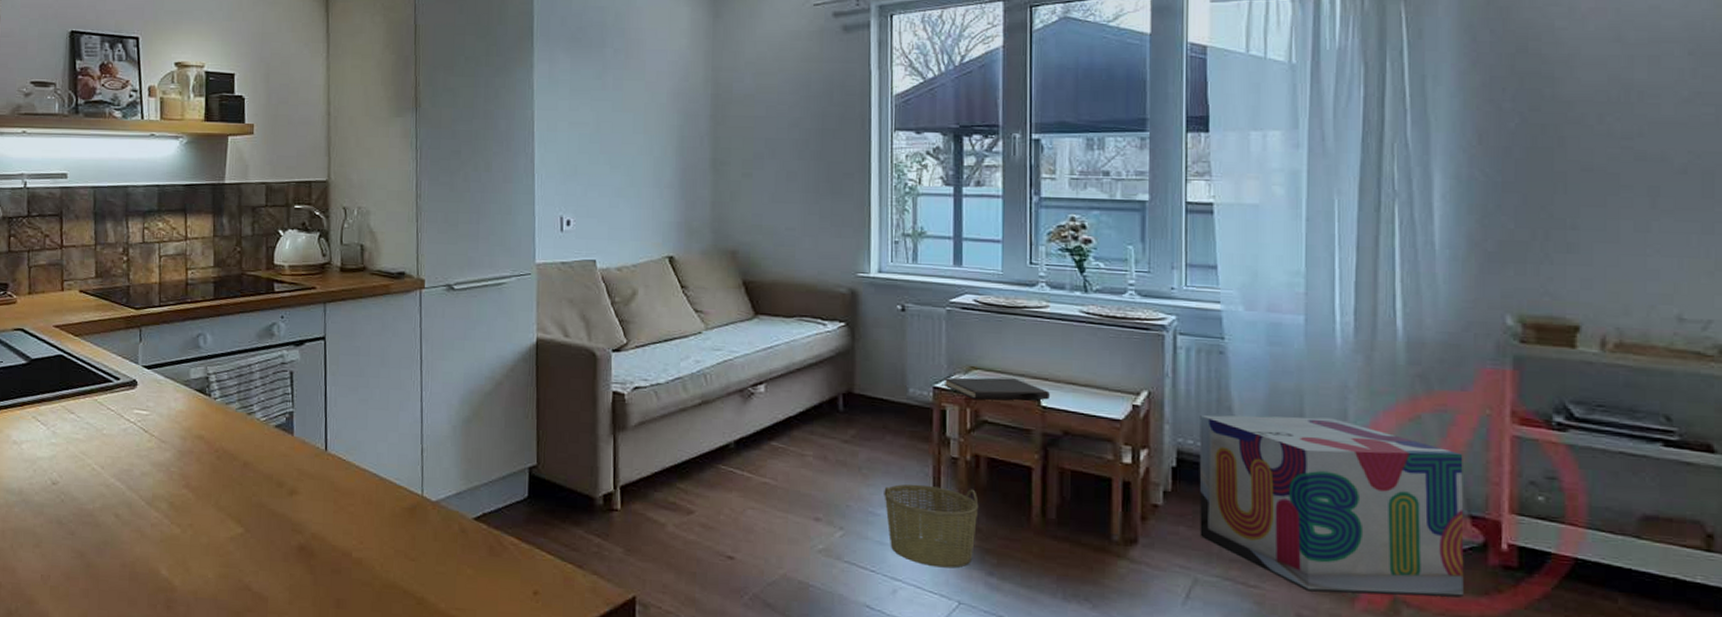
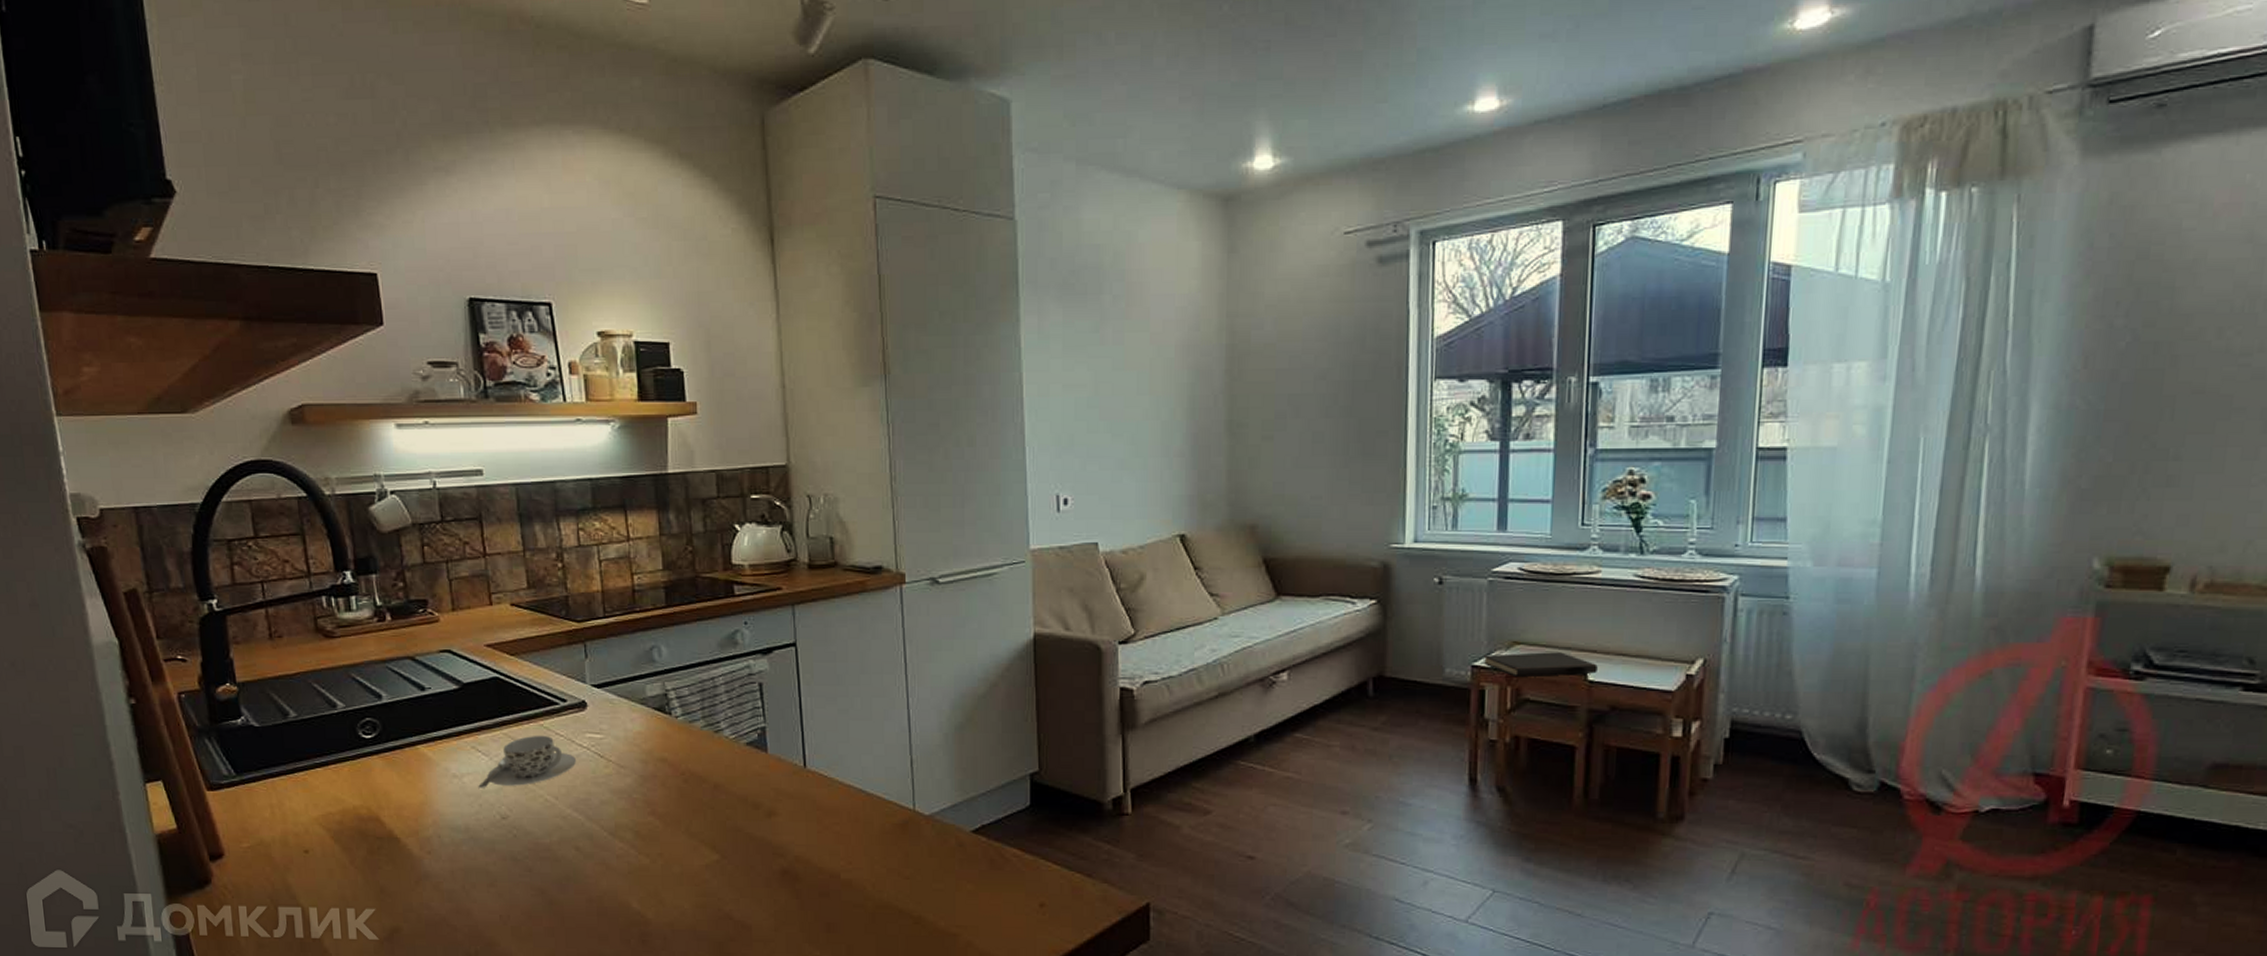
teacup: none [34,408,124,455] -> present [478,735,577,788]
basket: present [884,484,979,568] -> none [1416,770,1517,856]
letter cube: present [1199,414,1464,598] -> none [1750,678,2033,860]

